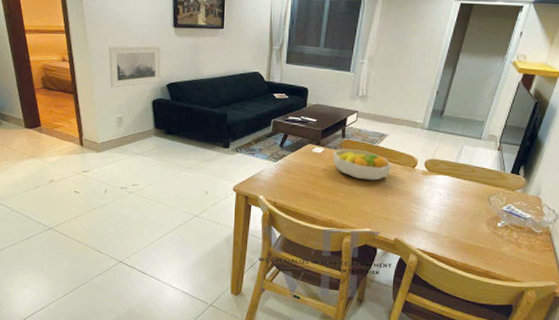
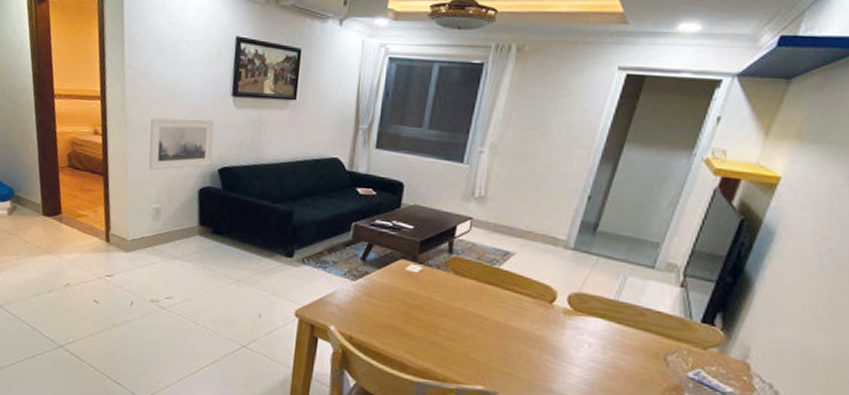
fruit bowl: present [332,149,392,181] -> none [434,269,519,318]

